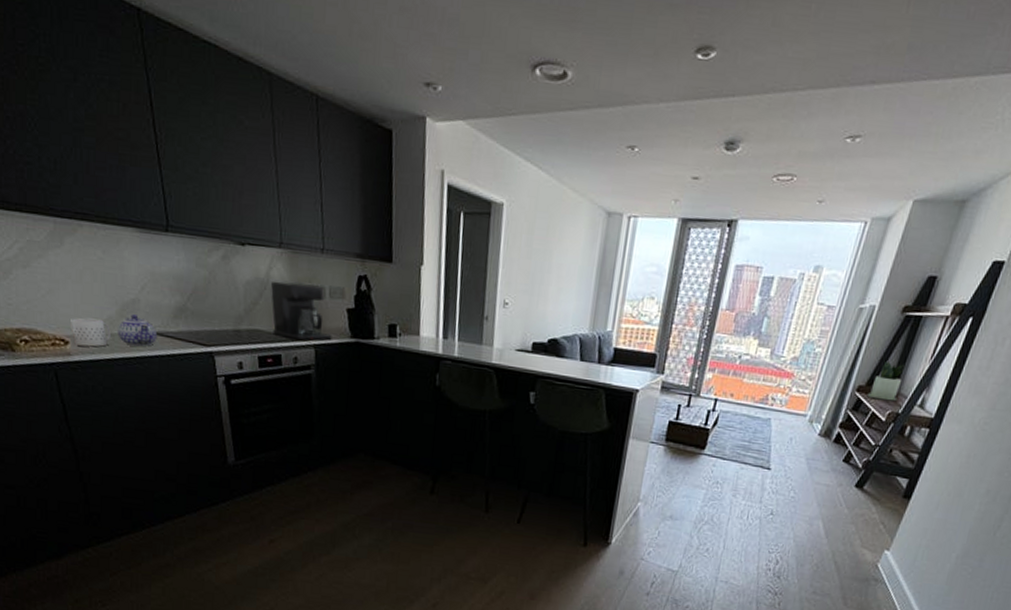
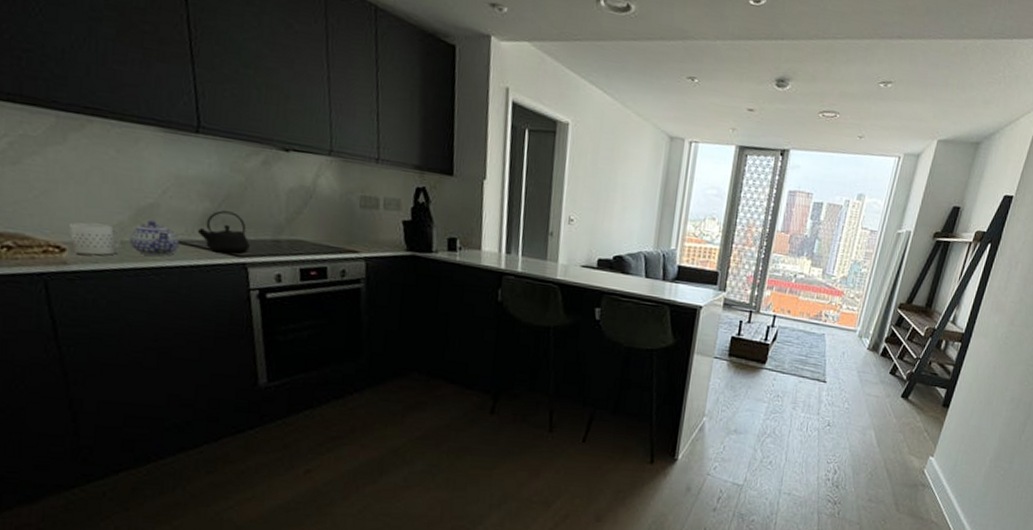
kettle: none [172,303,215,345] -> present [198,210,250,255]
coffee maker: present [270,281,332,342] -> none [317,189,386,254]
planter: present [867,361,907,402] -> none [907,281,940,318]

